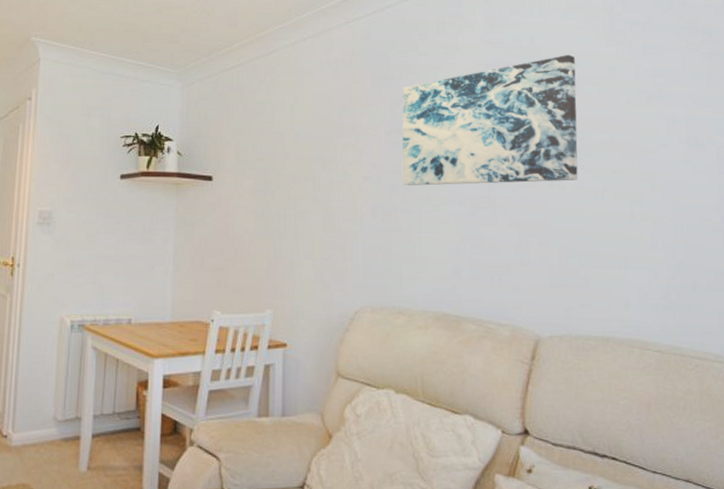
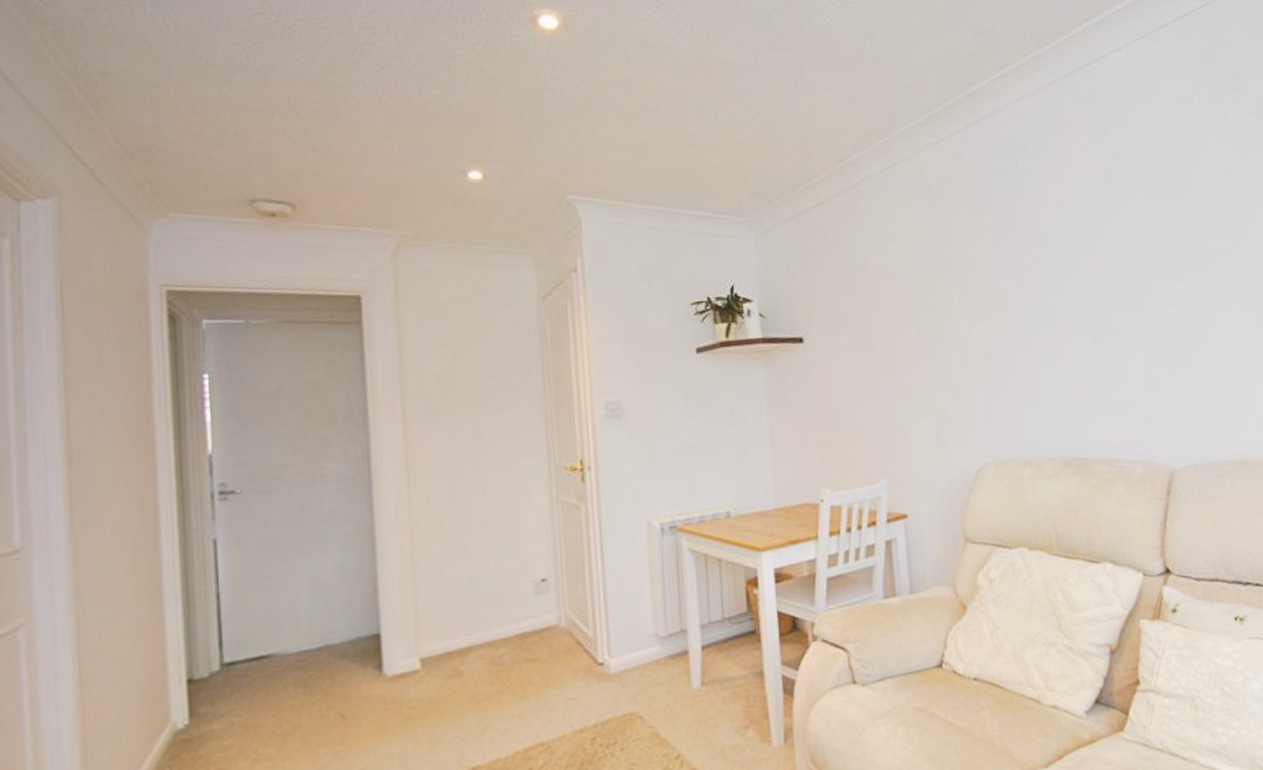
wall art: present [402,54,578,186] -> none [1006,155,1201,322]

